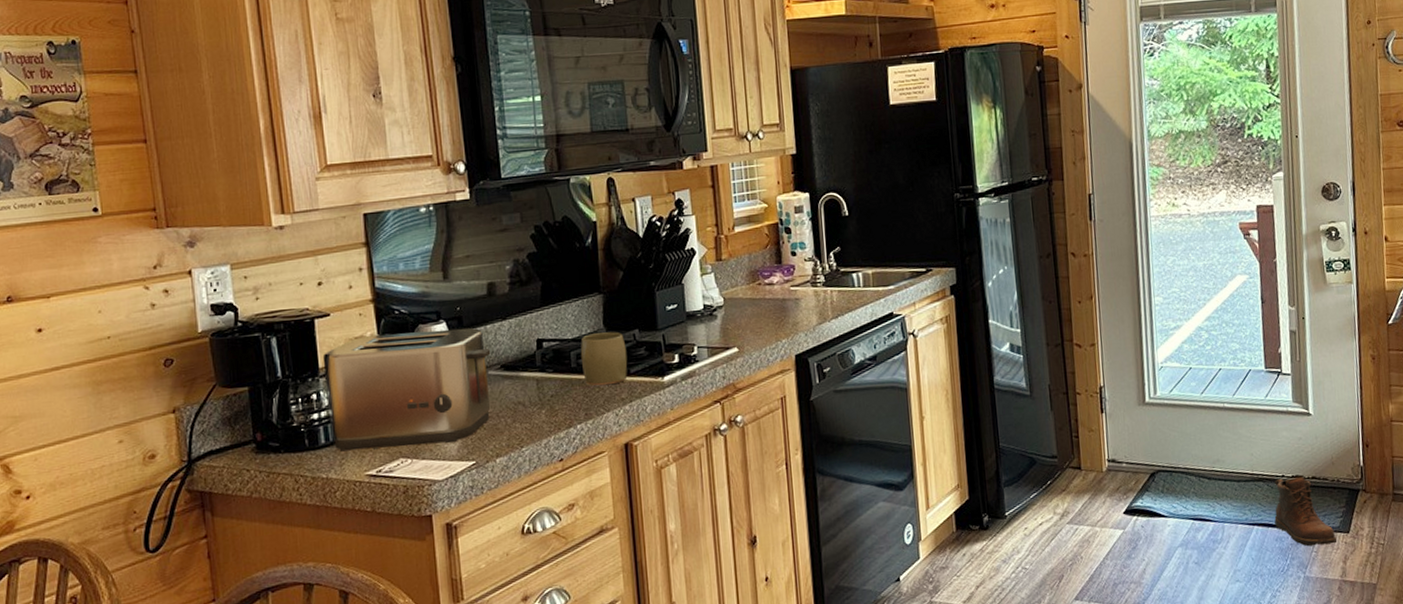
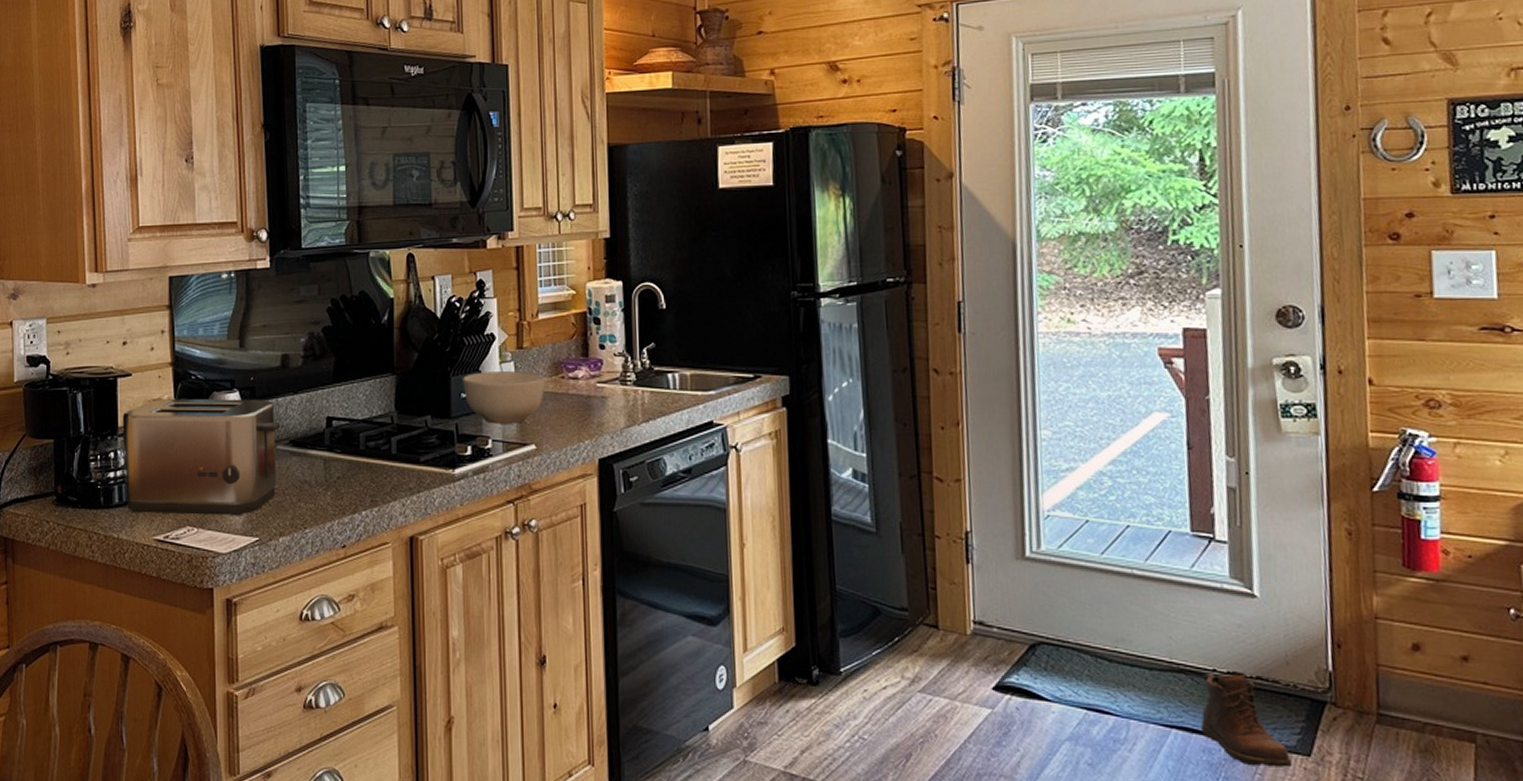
mug: present [580,332,628,386] -> none [369,416,418,472]
bowl: none [666,281,744,332] -> present [461,371,546,424]

